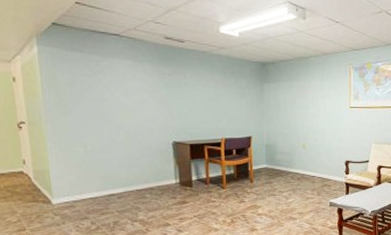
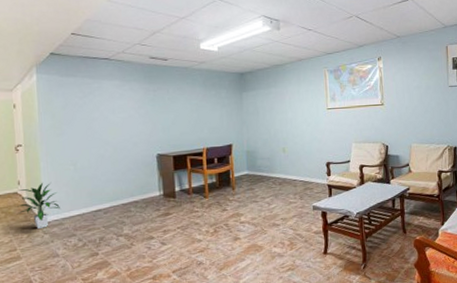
indoor plant: none [22,162,71,210] -> present [16,182,60,229]

